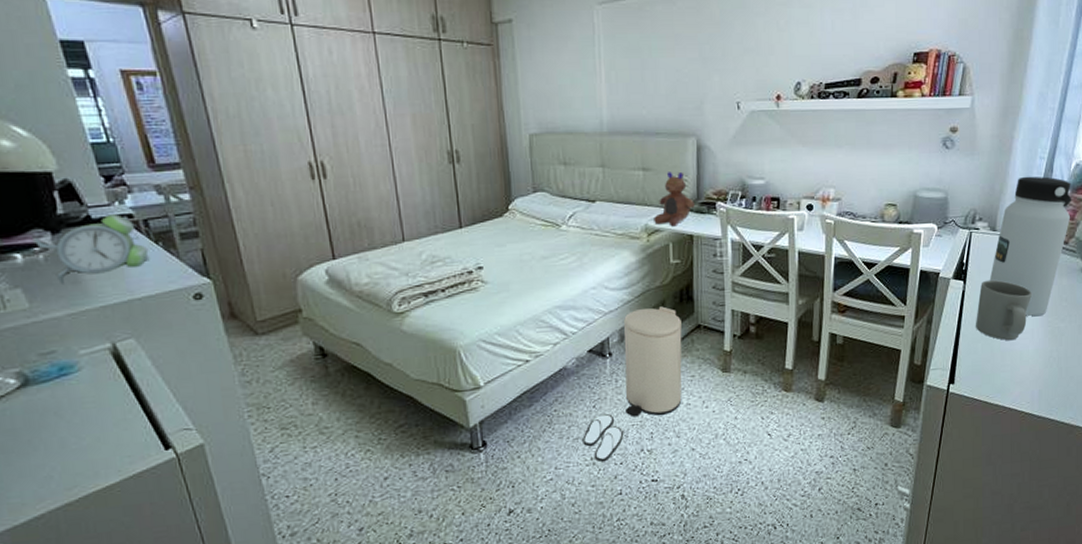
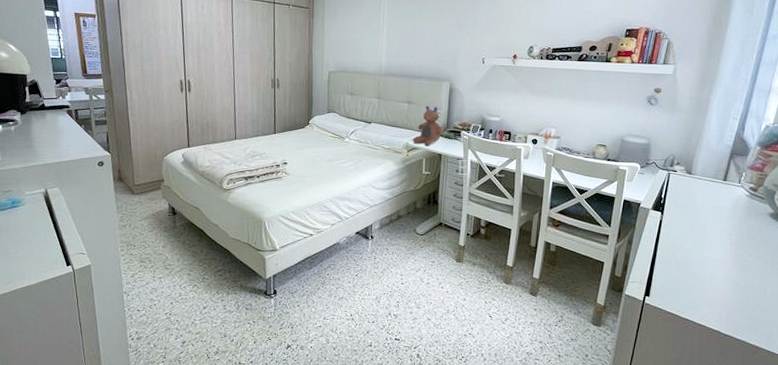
alarm clock: present [34,214,155,284] -> none [11,105,80,147]
slippers: present [583,413,623,462] -> none [346,281,376,319]
pedal bin: present [624,306,682,417] -> none [380,205,428,289]
mug: present [975,279,1033,341] -> none [670,213,723,267]
water bottle: present [989,176,1072,316] -> none [684,132,762,248]

